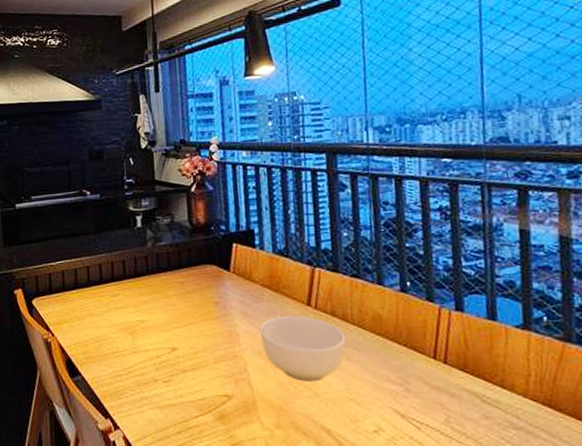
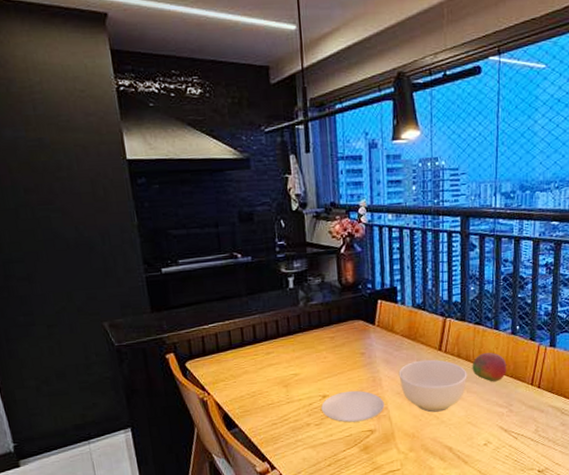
plate: none [170,345,244,383] -> present [321,390,385,423]
fruit: none [350,313,399,350] -> present [472,352,507,382]

